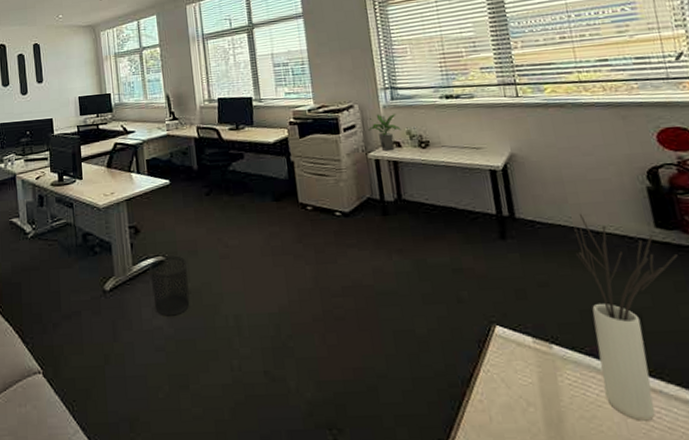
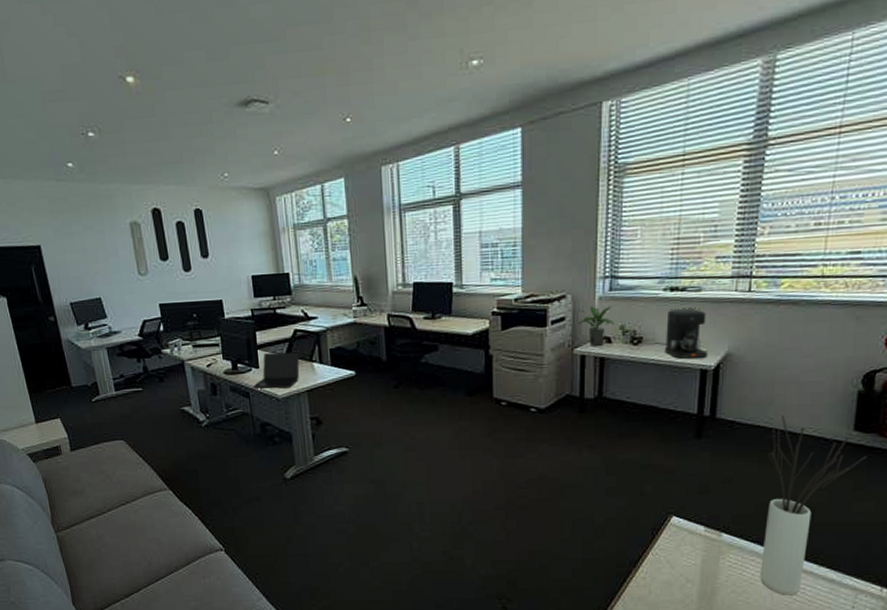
laptop: none [77,163,119,199] -> present [253,352,300,389]
waste bin: present [149,255,190,316] -> none [331,447,373,503]
coffee maker: none [447,114,493,160] -> present [664,309,708,359]

